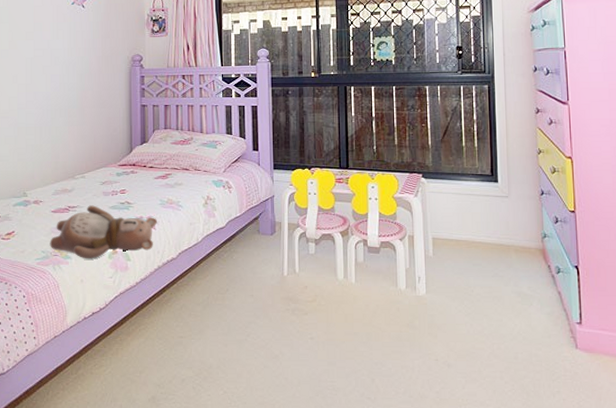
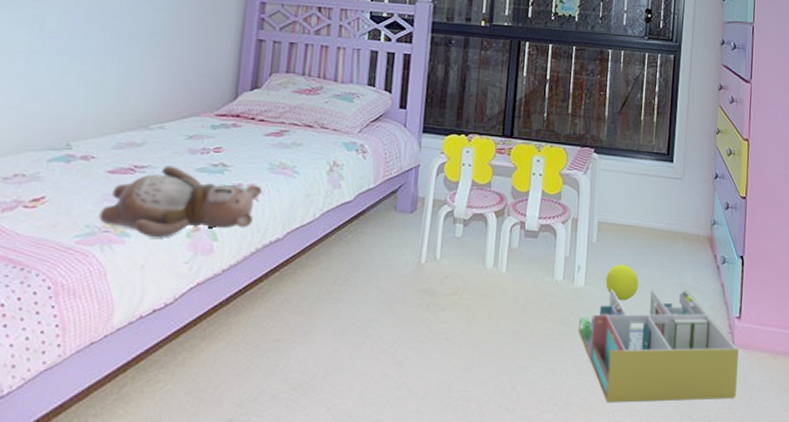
dollhouse: none [424,297,584,398] -> present [578,289,739,402]
ball: none [445,275,477,307] -> present [606,264,639,301]

